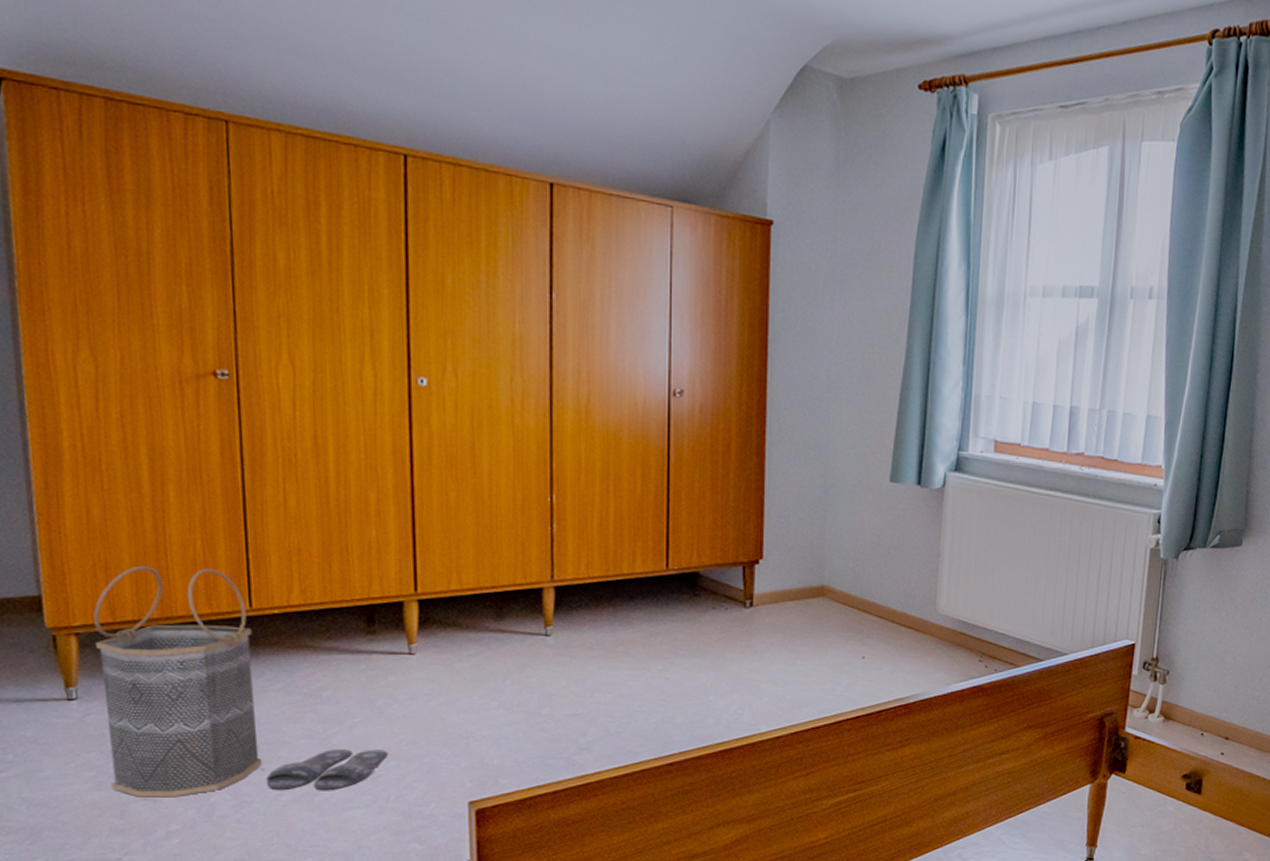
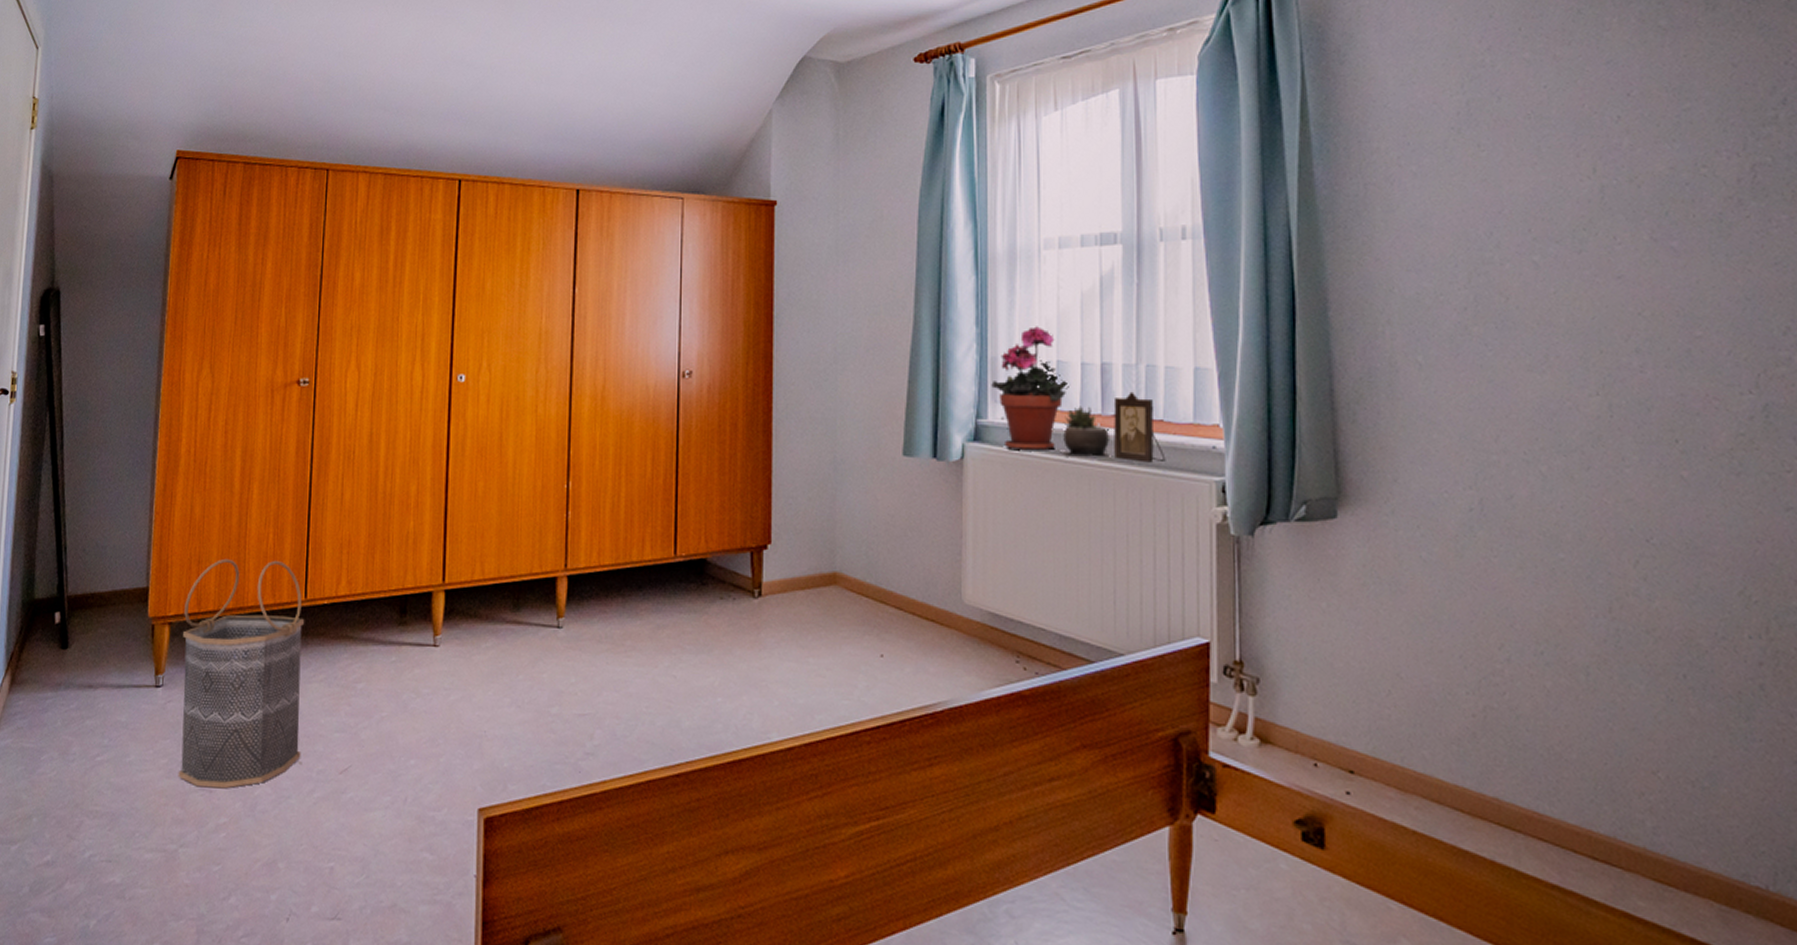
slippers: present [265,749,387,791] -> none [302,744,408,790]
potted plant: none [973,369,1042,483] -> present [991,326,1069,451]
succulent plant: none [1029,444,1072,490] -> present [1060,406,1111,457]
photo frame: none [1074,433,1116,496] -> present [1113,391,1166,463]

